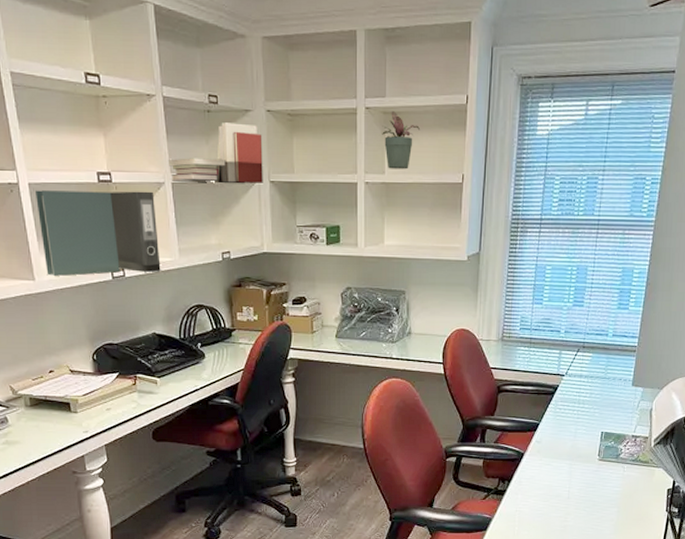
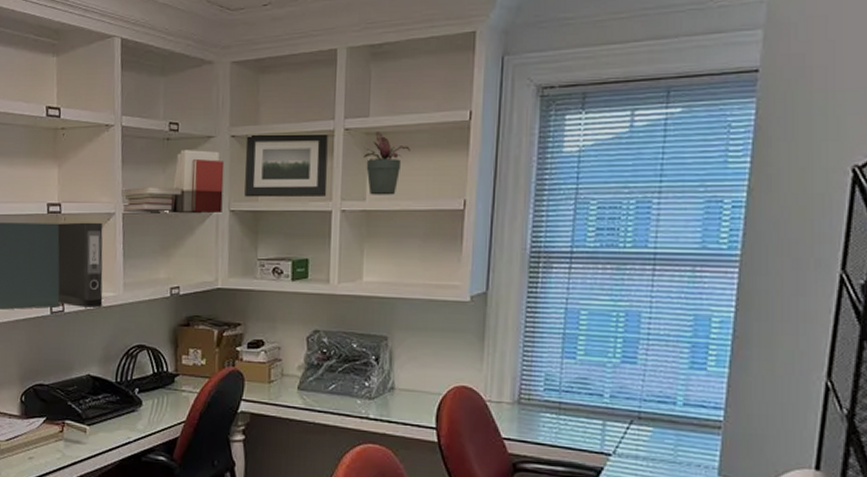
picture frame: none [280,109,353,170] -> present [244,134,328,198]

